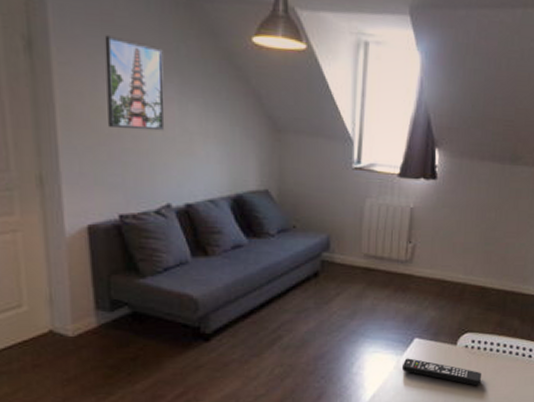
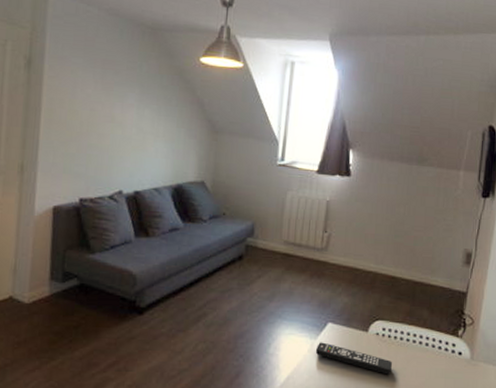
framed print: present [104,35,165,131] -> none [80,56,129,131]

